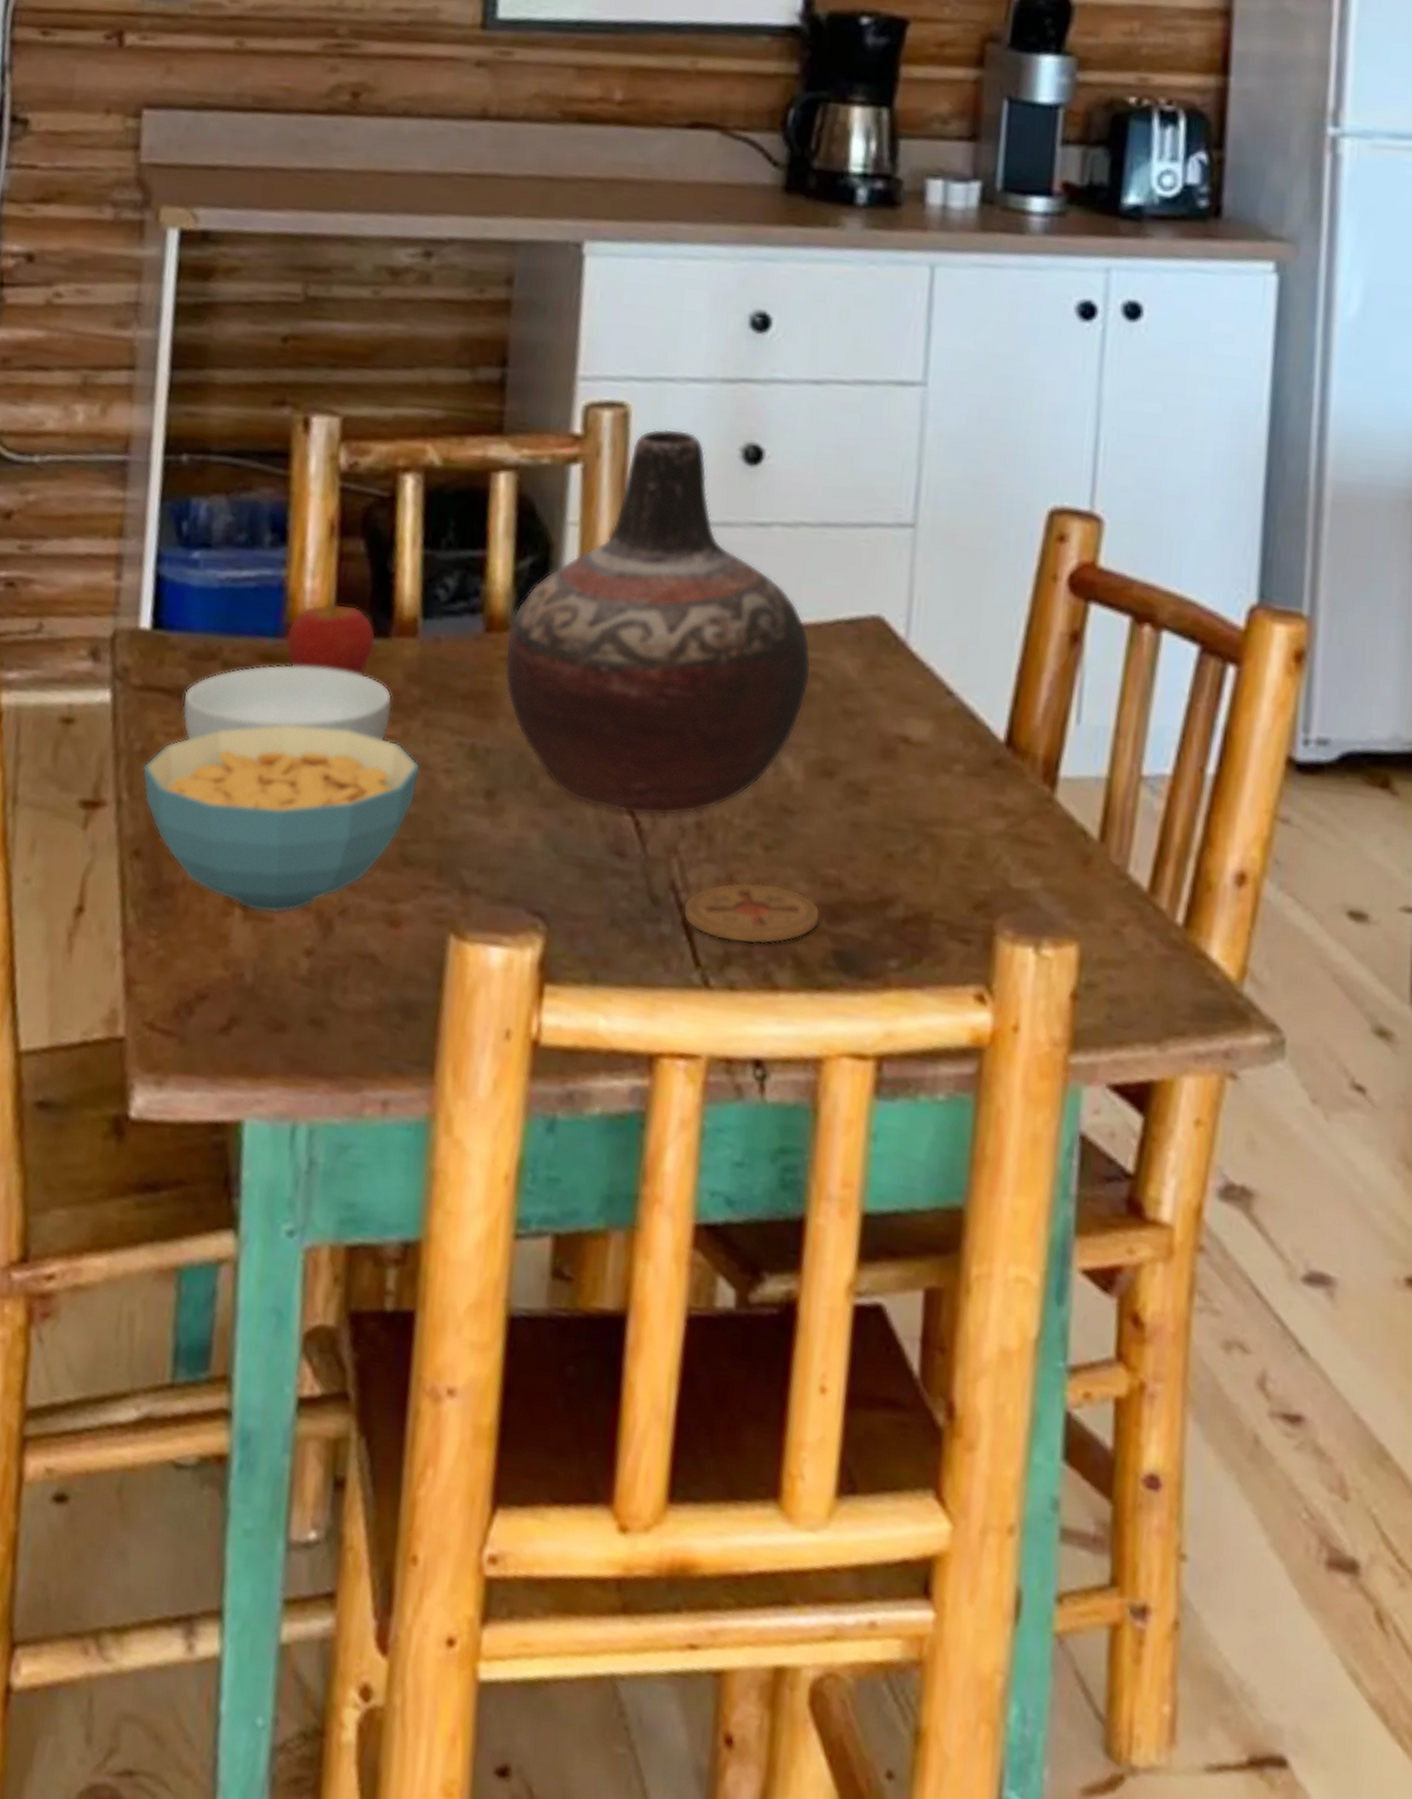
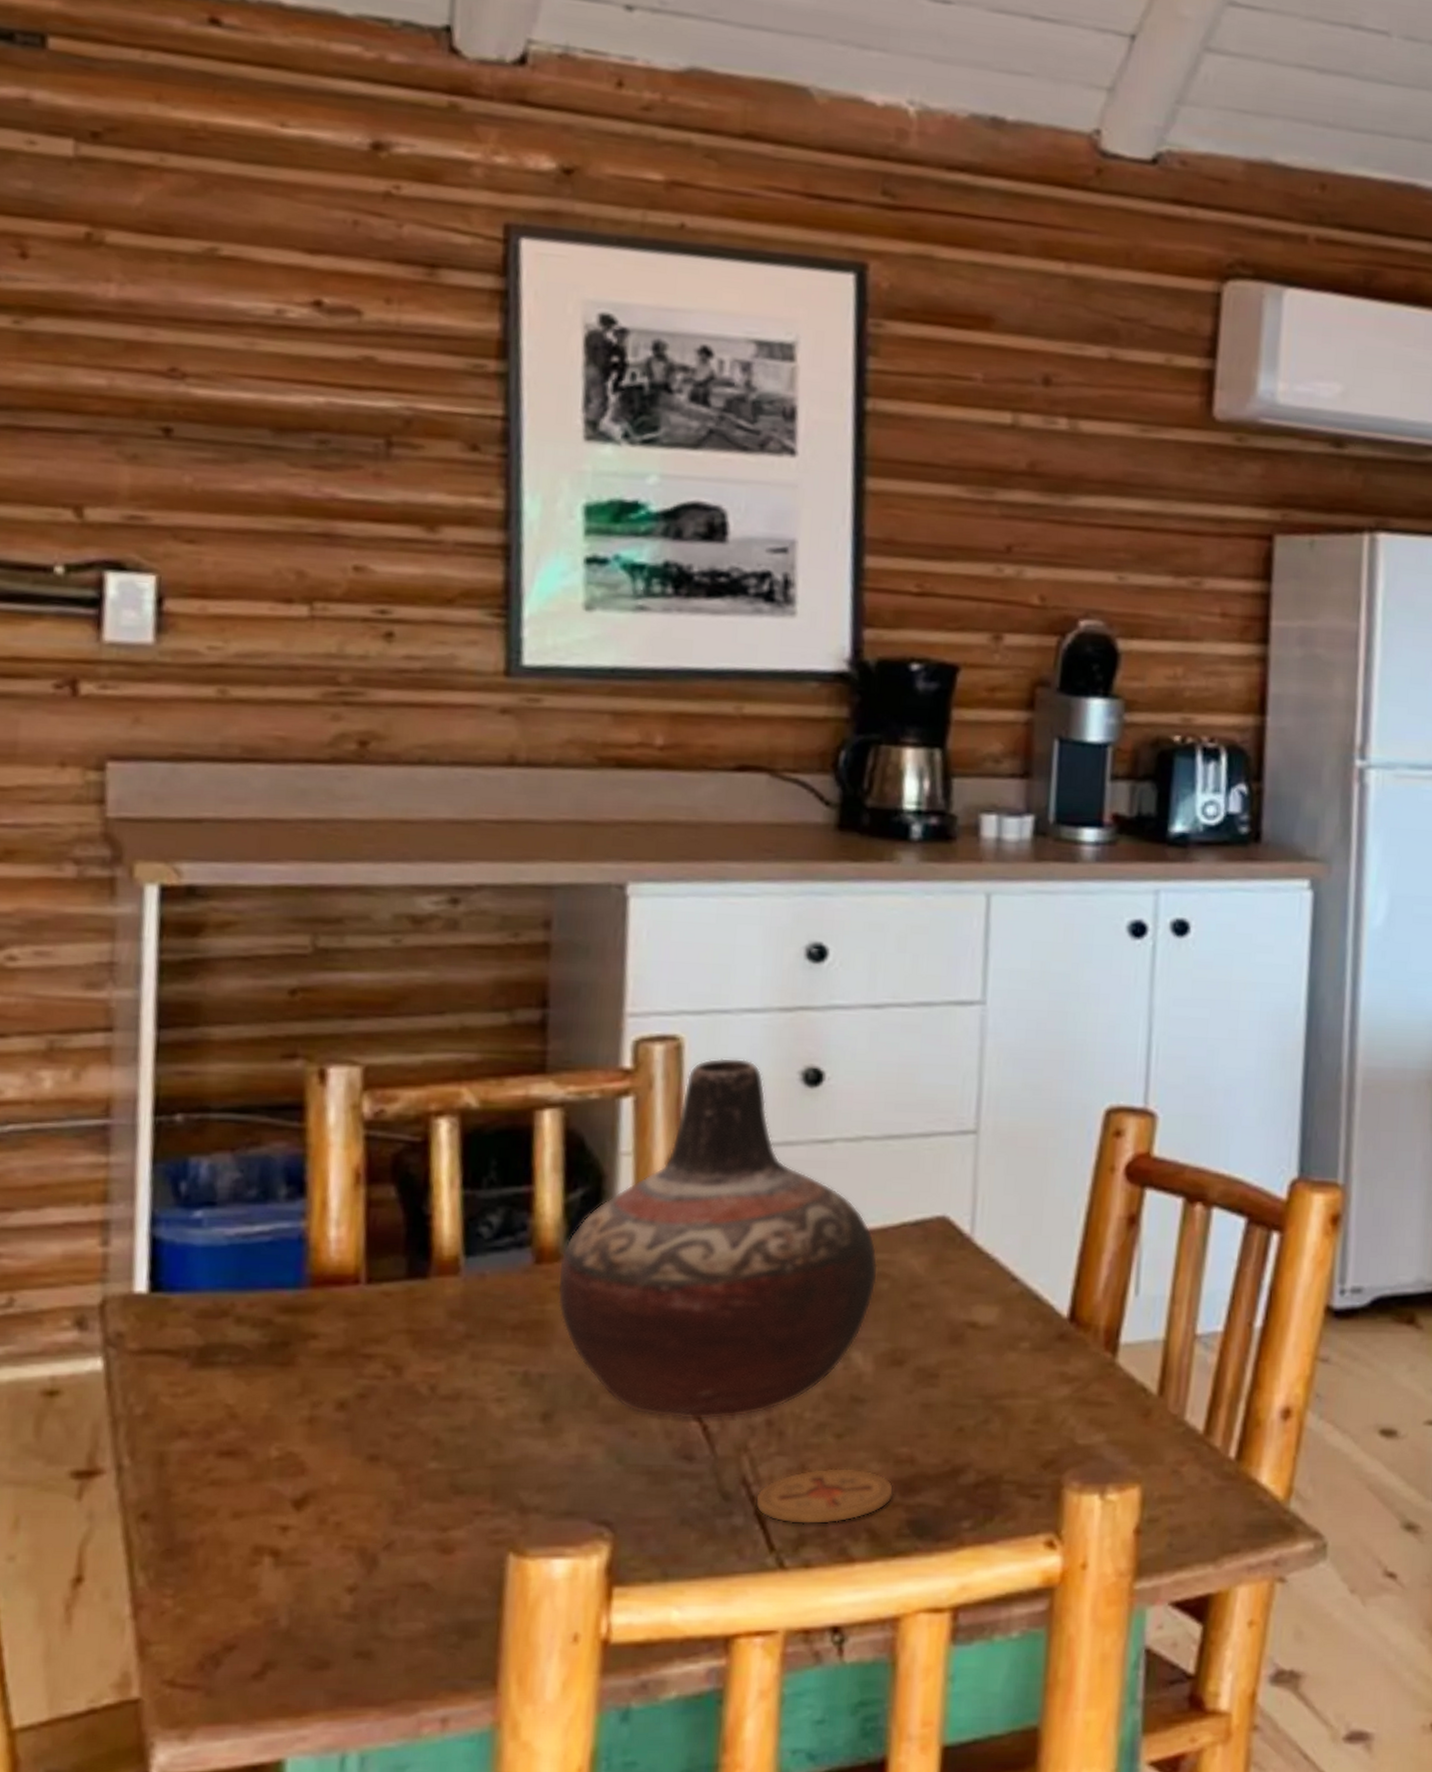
cereal bowl: present [142,724,419,913] -> none [146,1370,468,1558]
cereal bowl: present [182,664,393,741] -> none [190,1313,435,1398]
apple: present [285,603,376,676] -> none [308,1250,413,1318]

